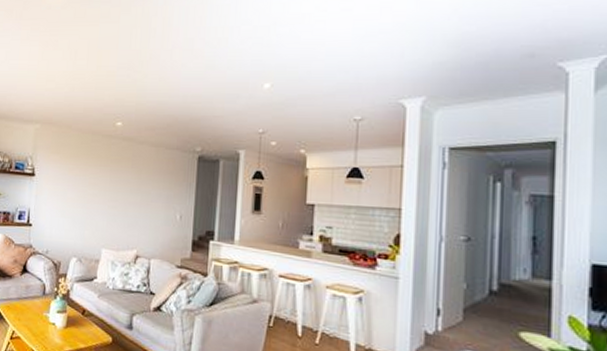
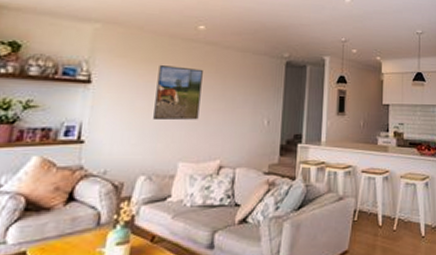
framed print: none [81,159,121,211] -> present [153,64,203,121]

